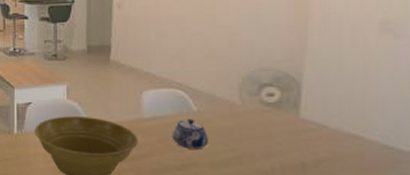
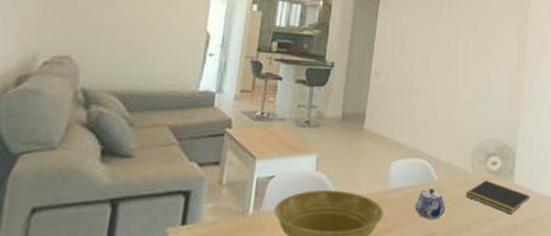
notepad: none [233,112,324,151] -> present [465,180,530,214]

